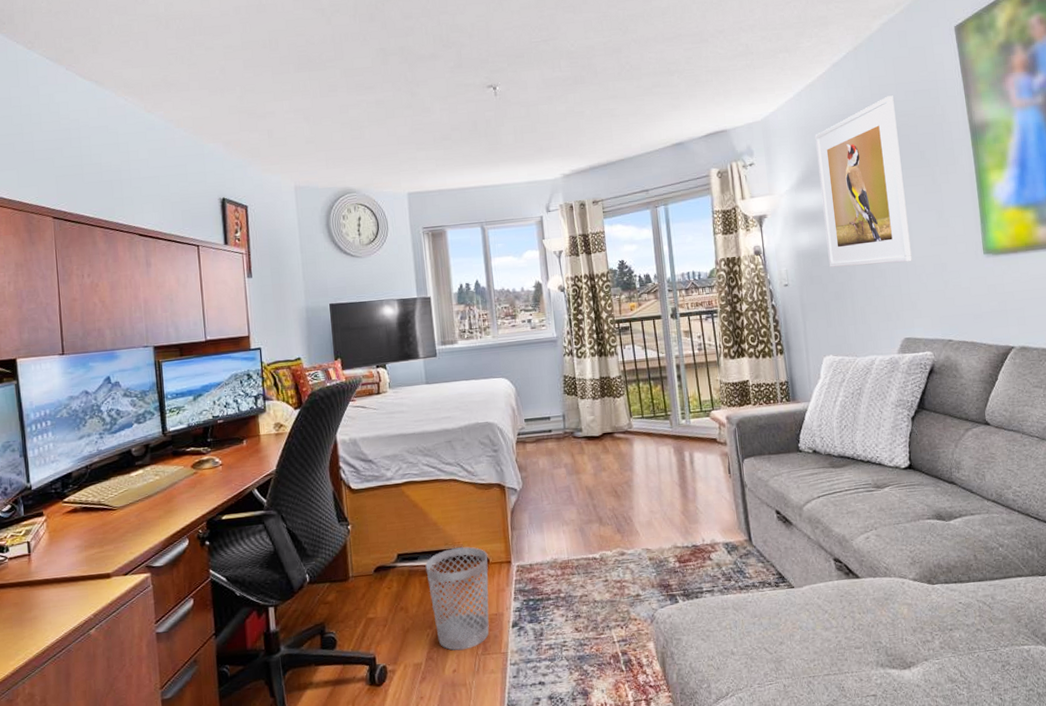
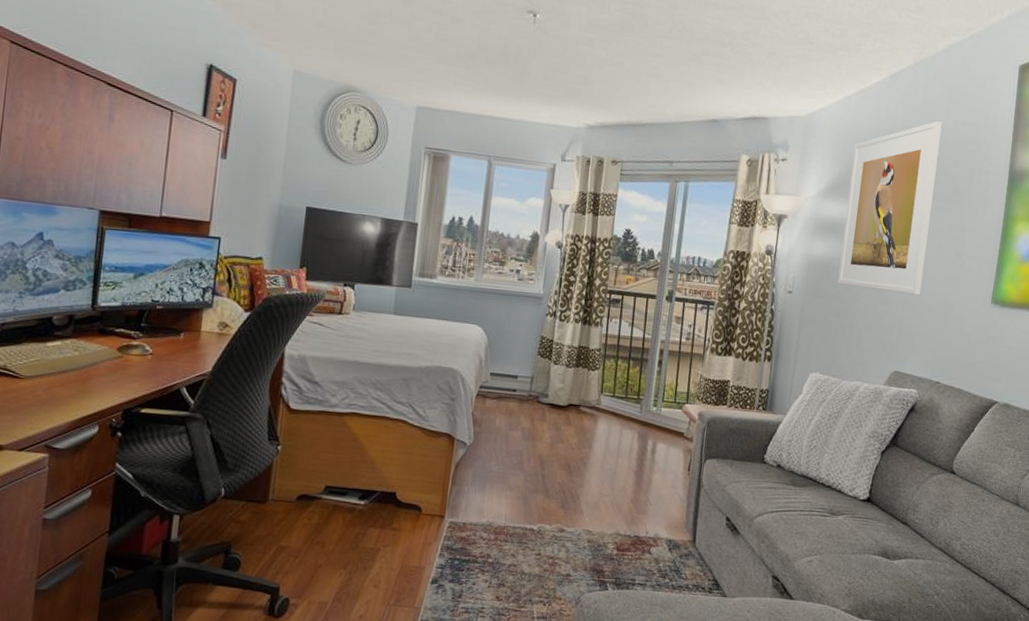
wastebasket: present [425,546,489,651] -> none [350,491,422,598]

